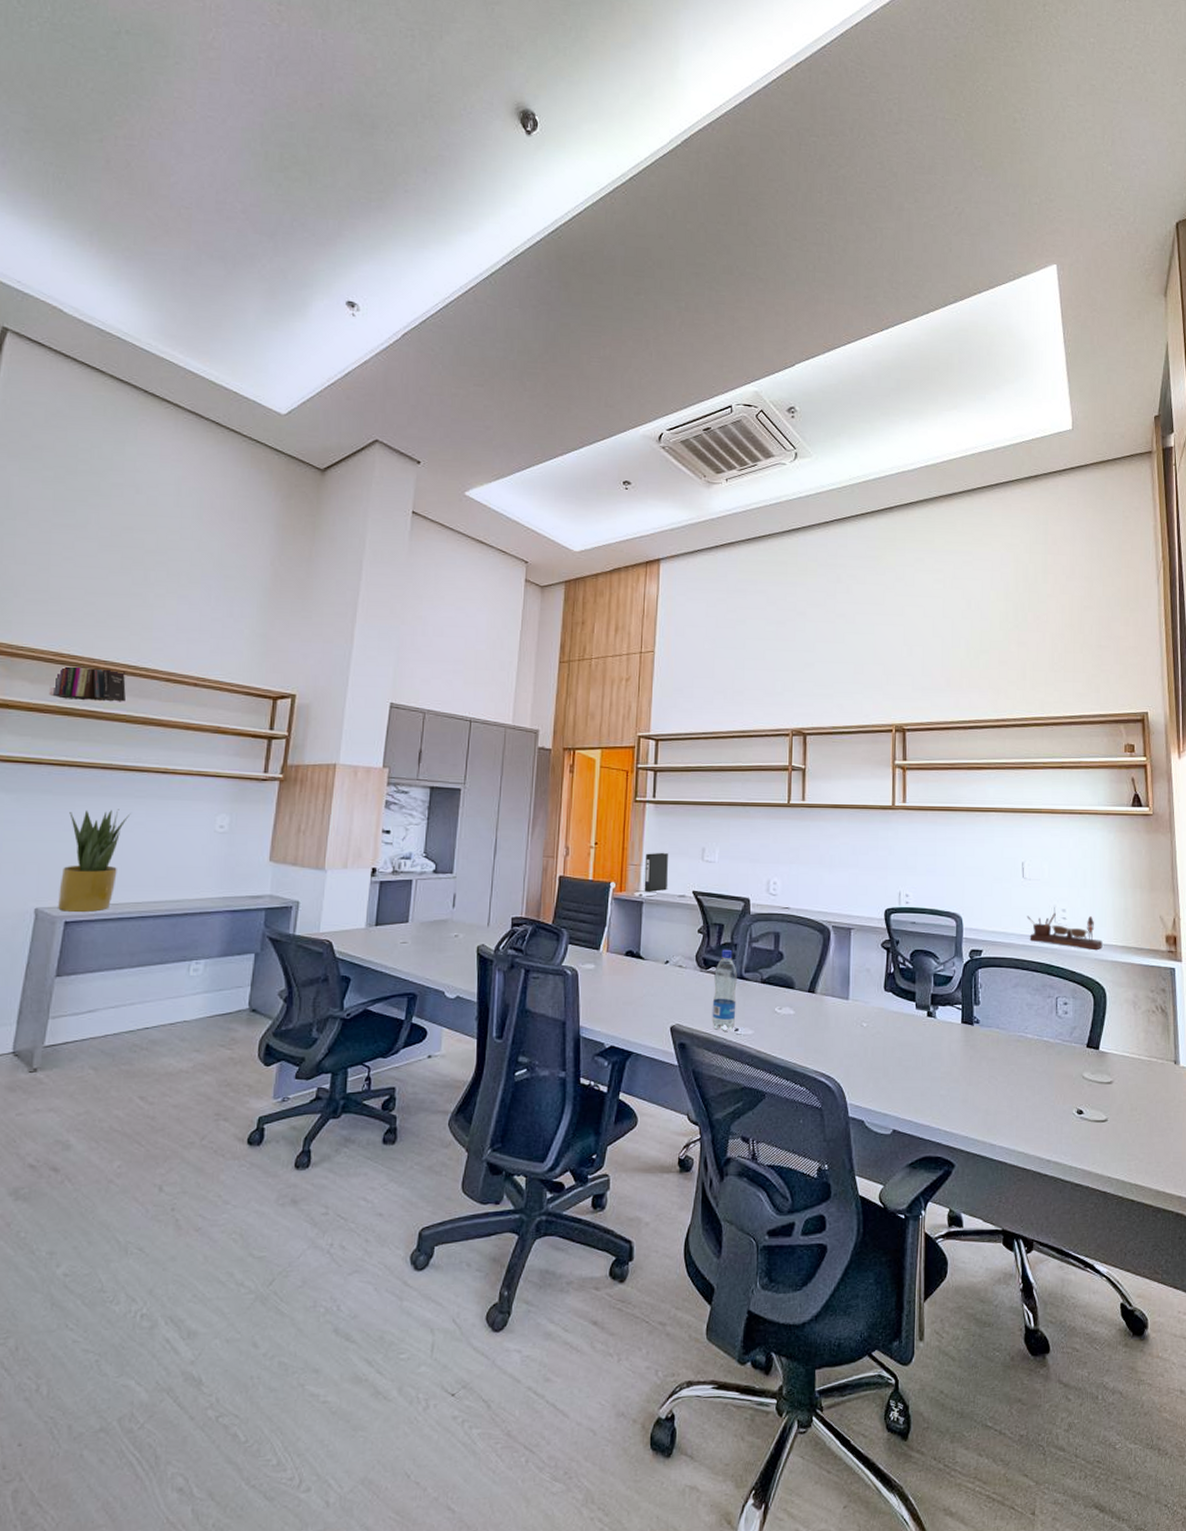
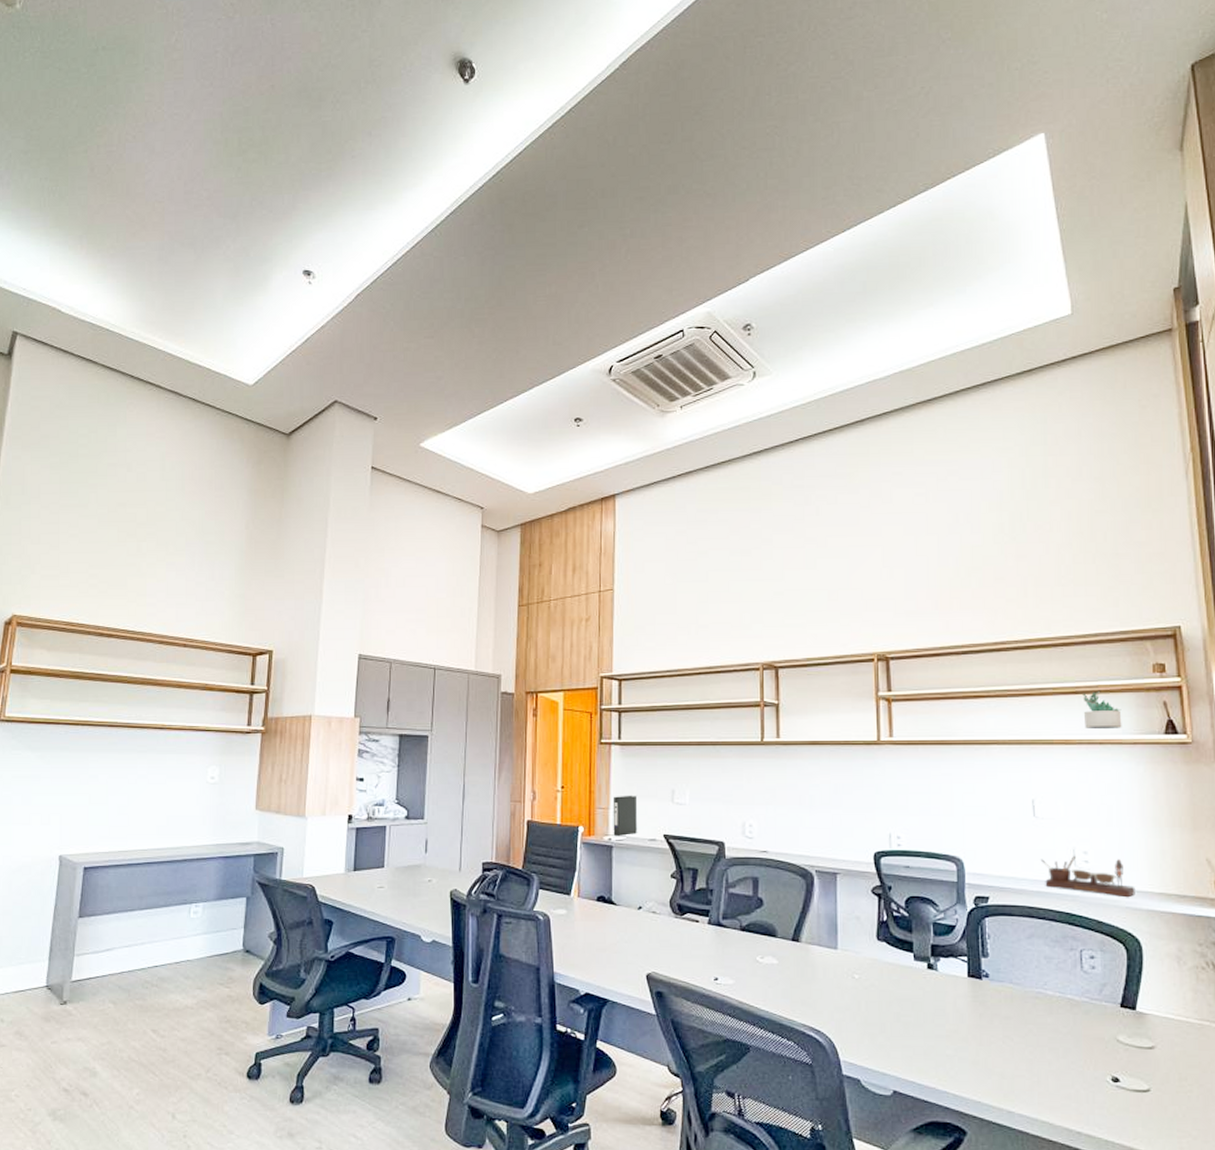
books: present [49,665,126,702] -> none [63,632,126,665]
planter: present [58,810,131,912] -> none [78,765,135,858]
bottle: present [712,949,737,1031] -> none [689,895,715,980]
succulent plant: none [1067,767,1098,801] -> present [1083,691,1122,730]

